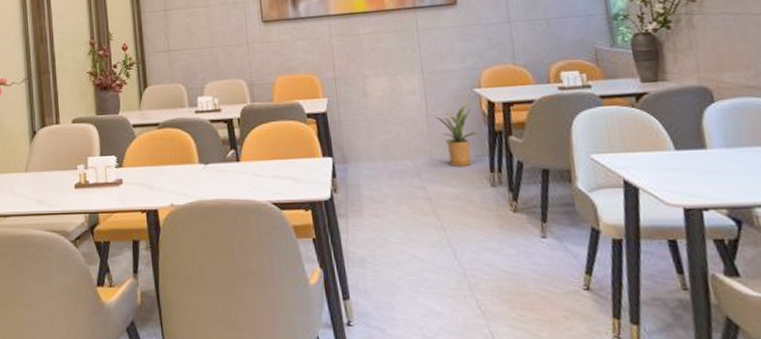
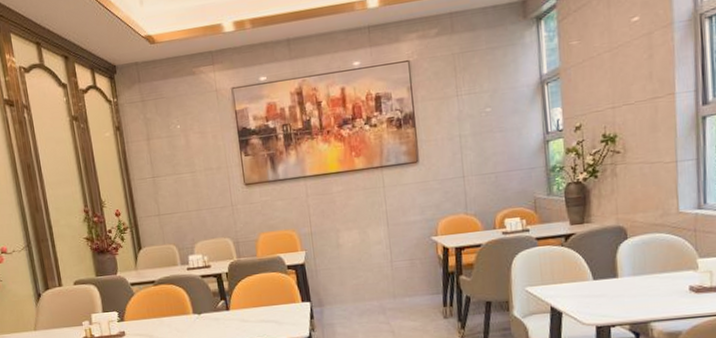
house plant: present [430,103,479,166] -> none [394,249,435,304]

